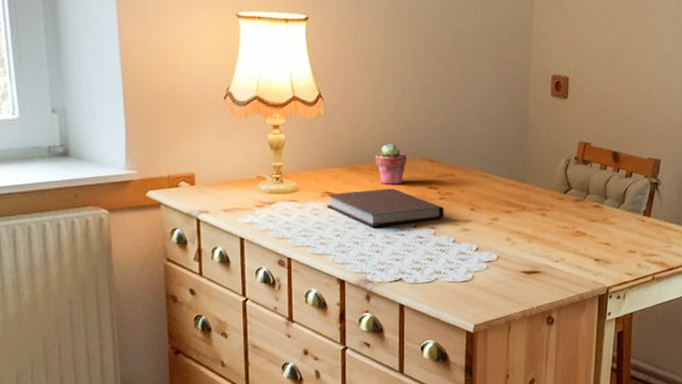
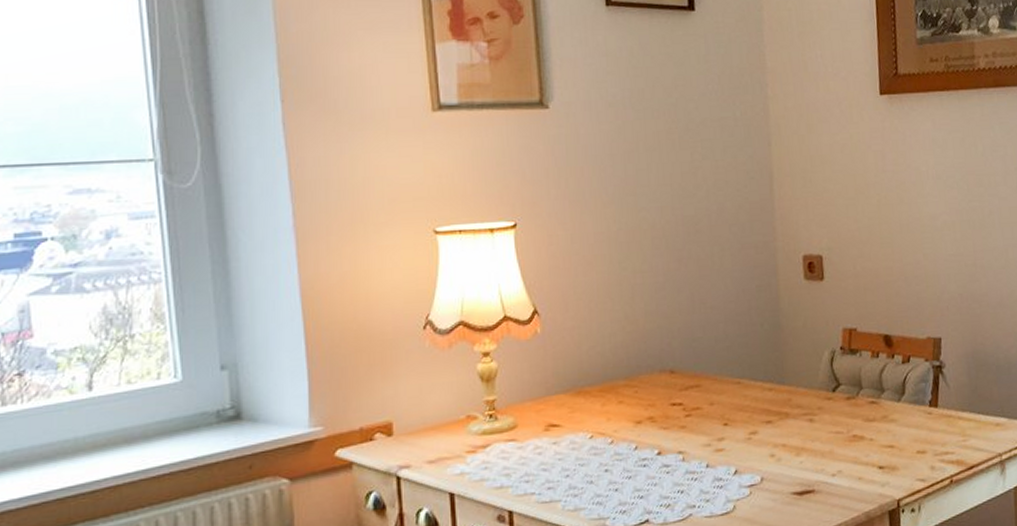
notebook: present [326,188,444,227] -> none [551,410,693,461]
potted succulent: present [375,143,407,186] -> none [604,357,643,408]

